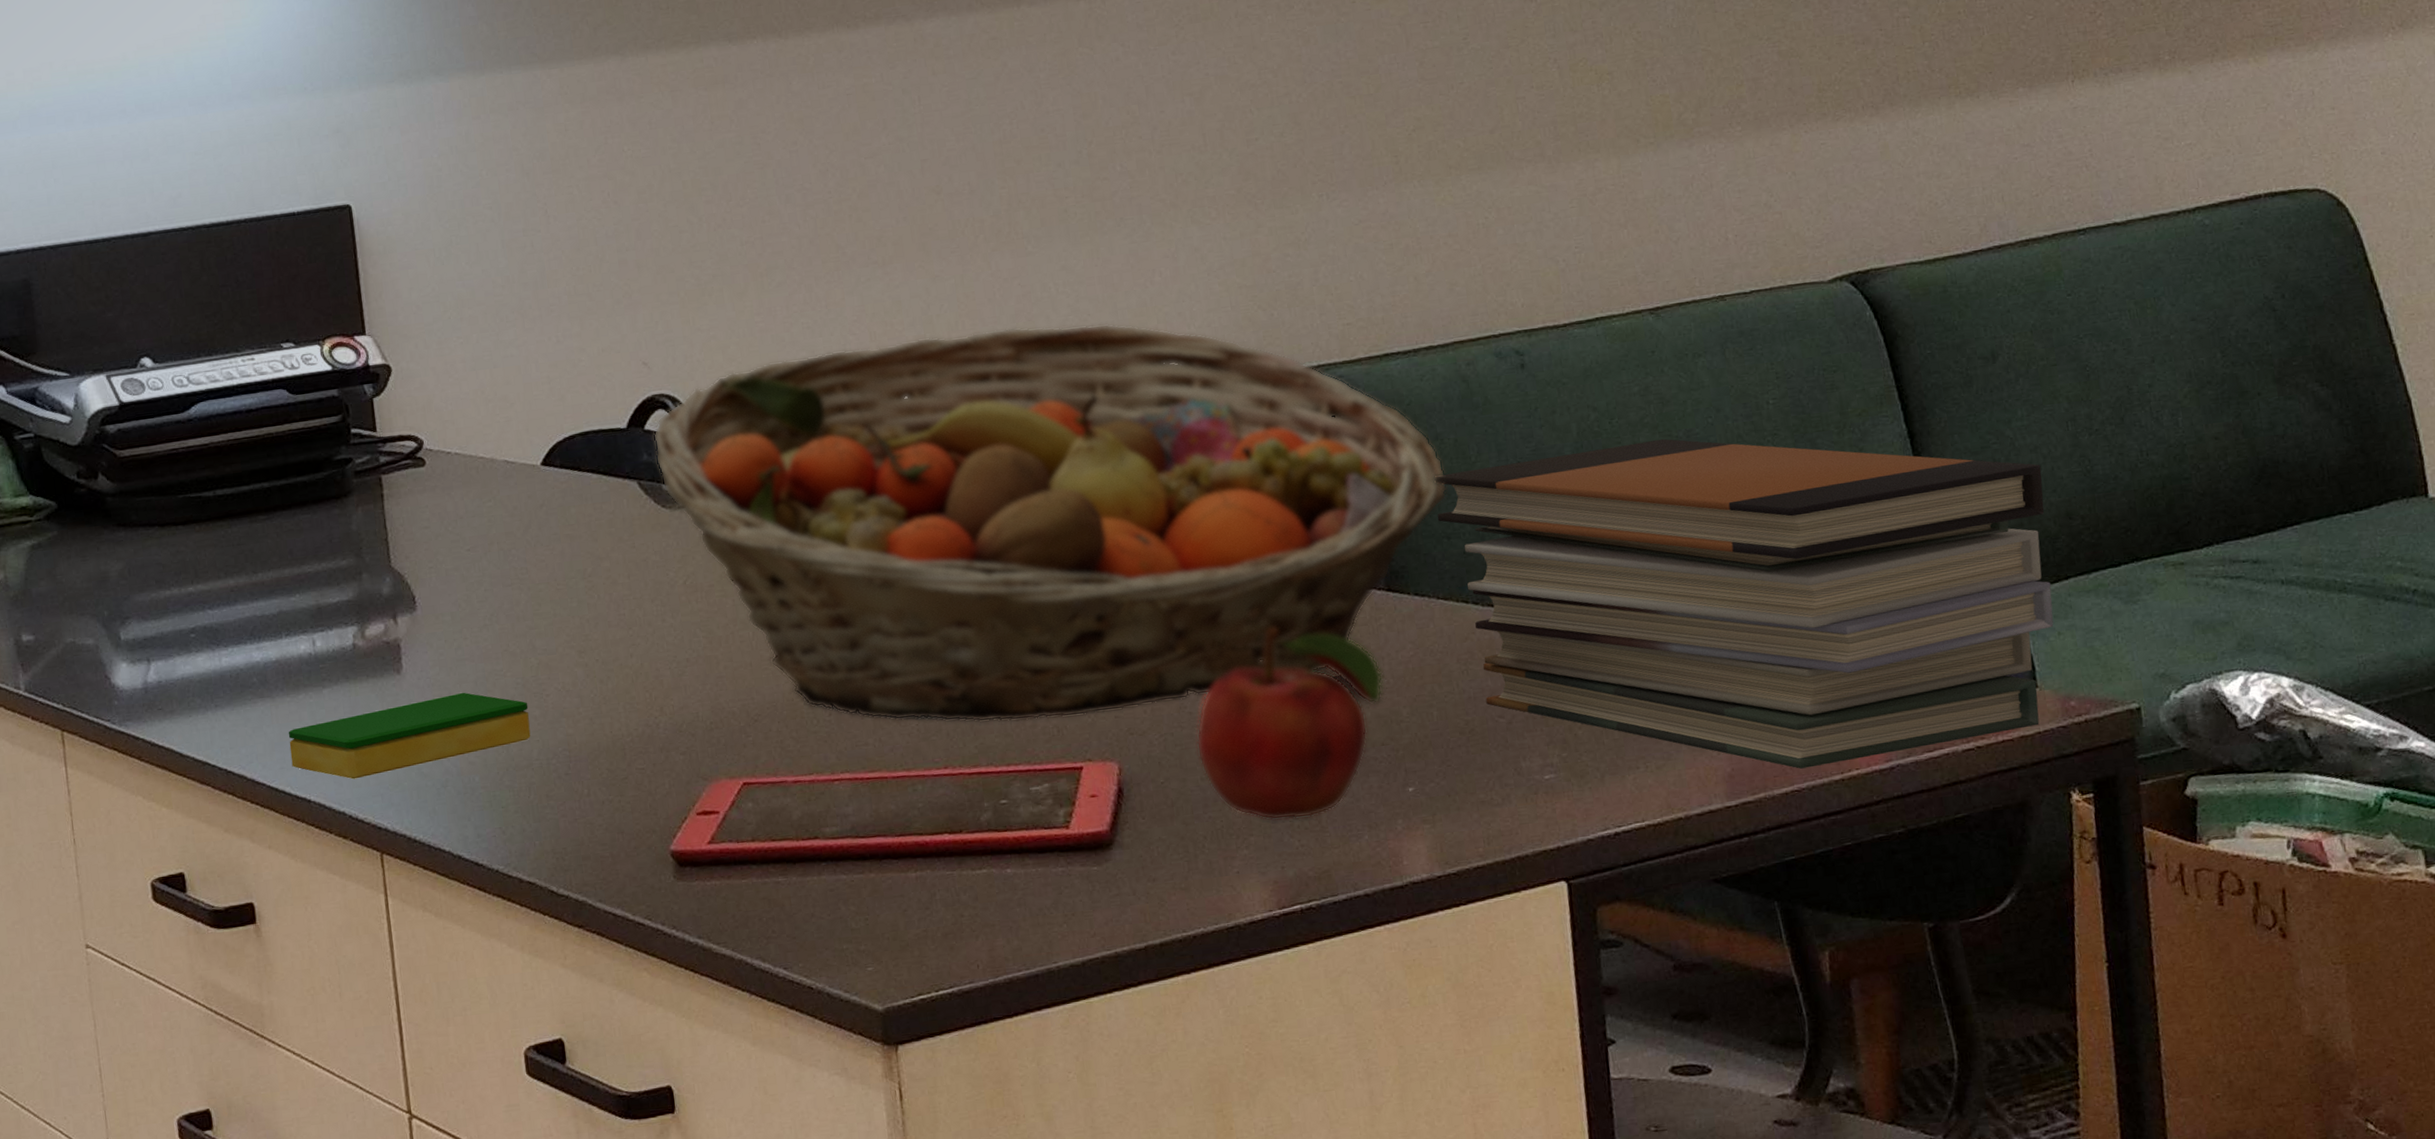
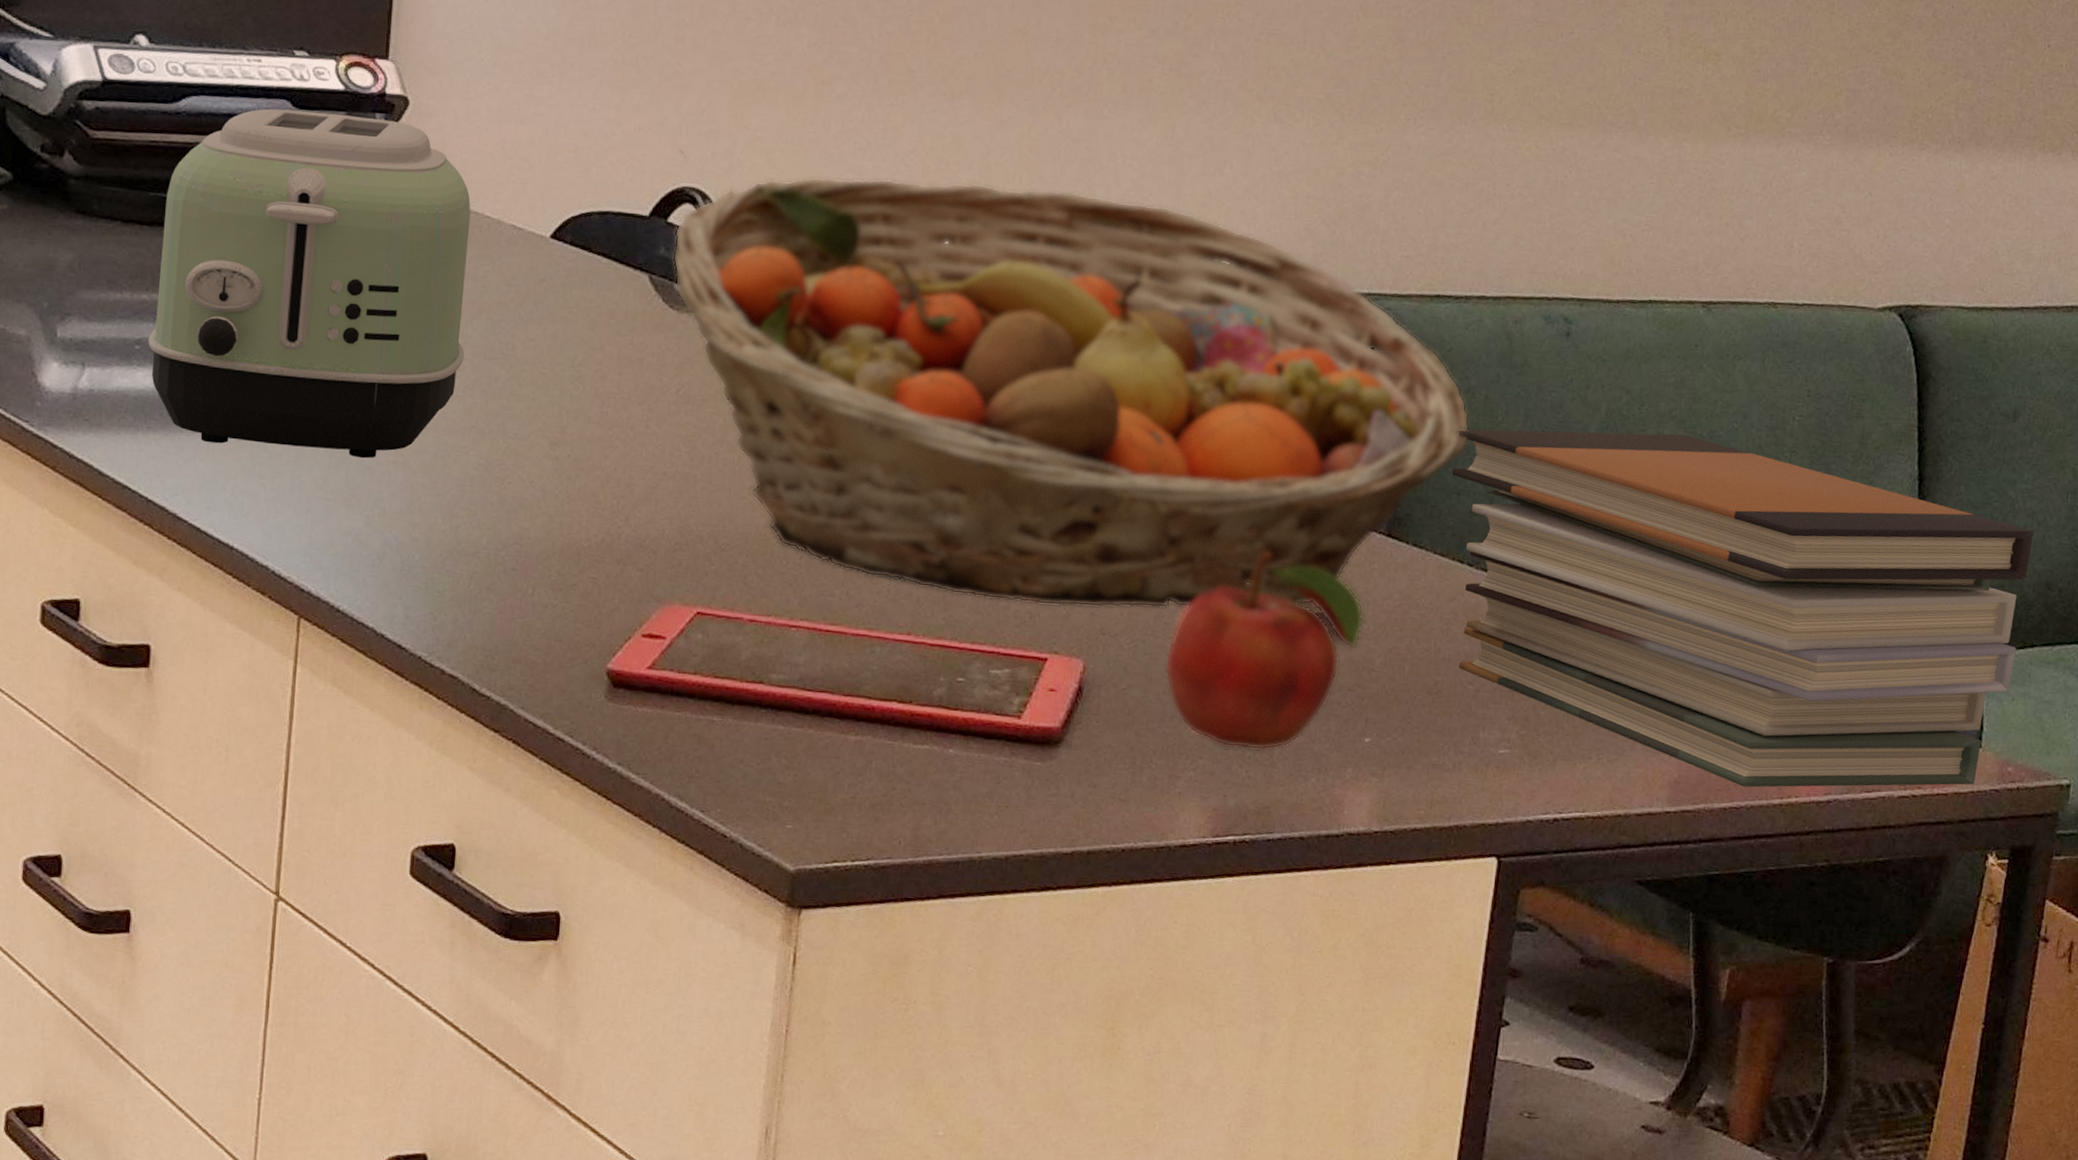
toaster: none [193,388,485,710] -> present [148,108,471,459]
dish sponge: present [288,692,531,779] -> none [219,462,487,534]

